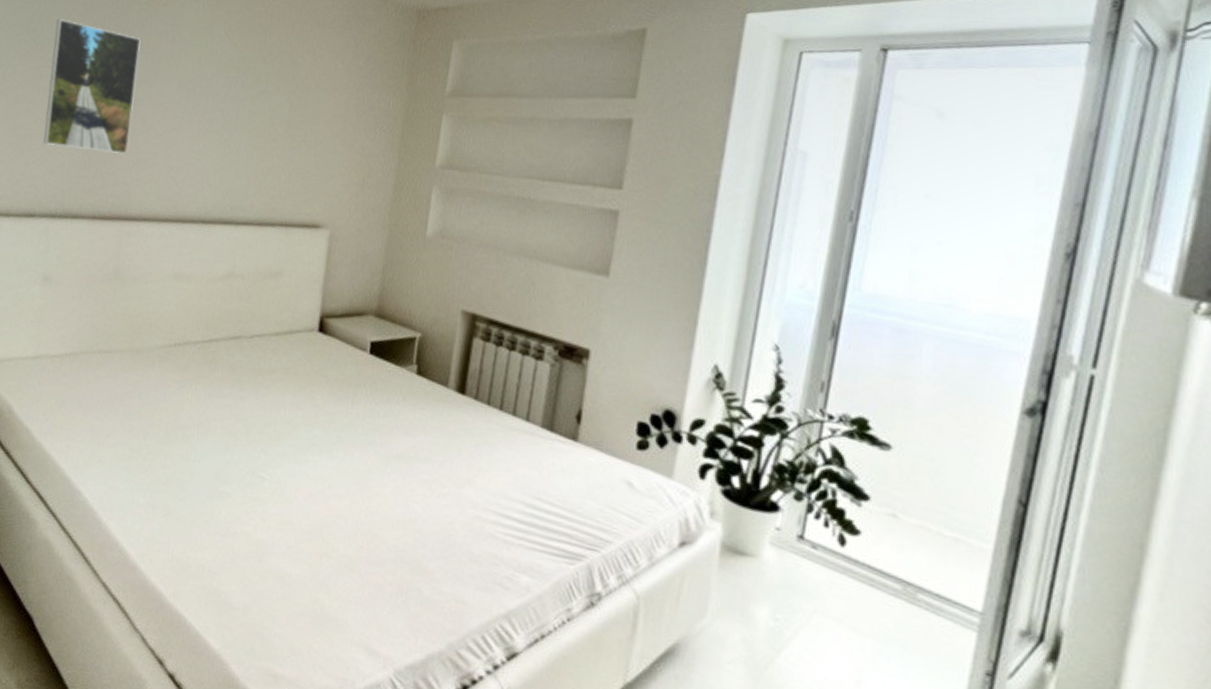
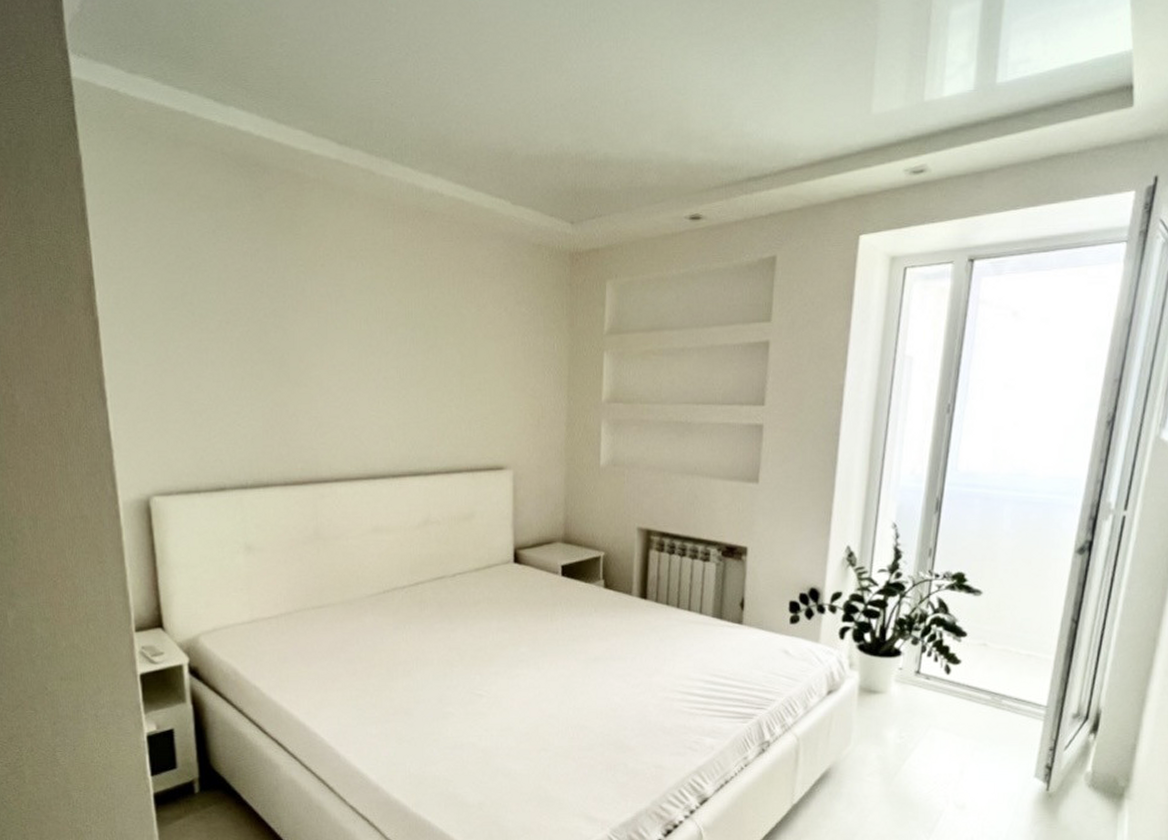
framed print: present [42,19,141,155] -> none [212,288,309,420]

